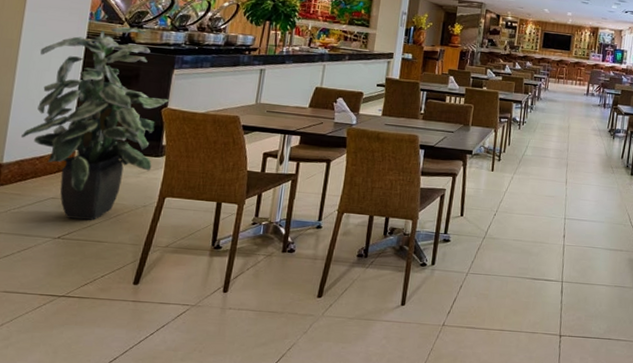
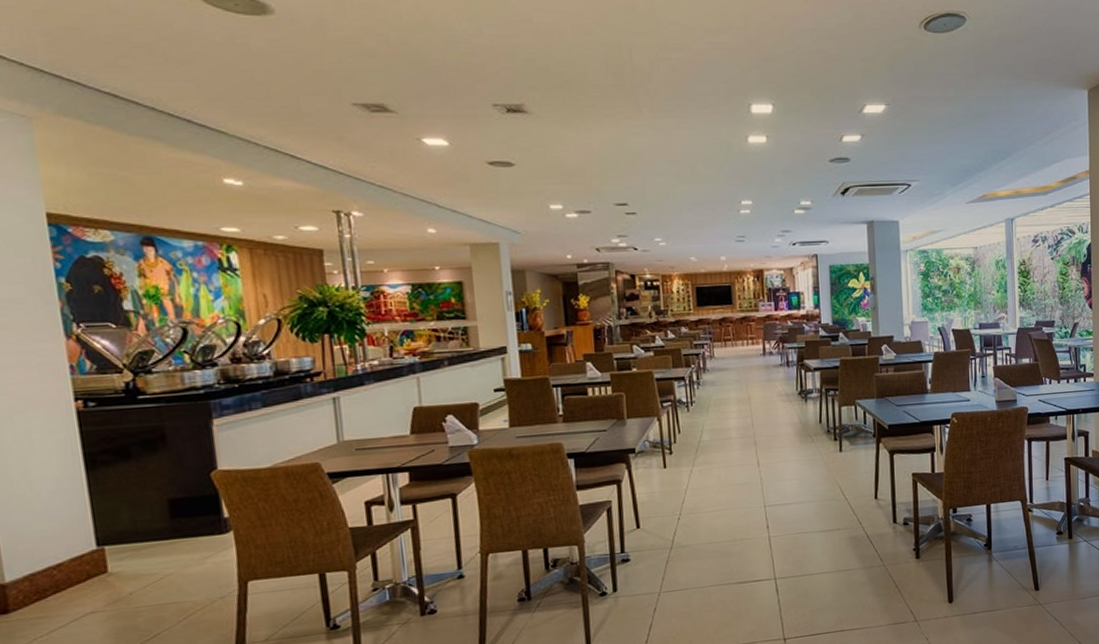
indoor plant: present [20,26,170,220] -> none [11,374,219,633]

